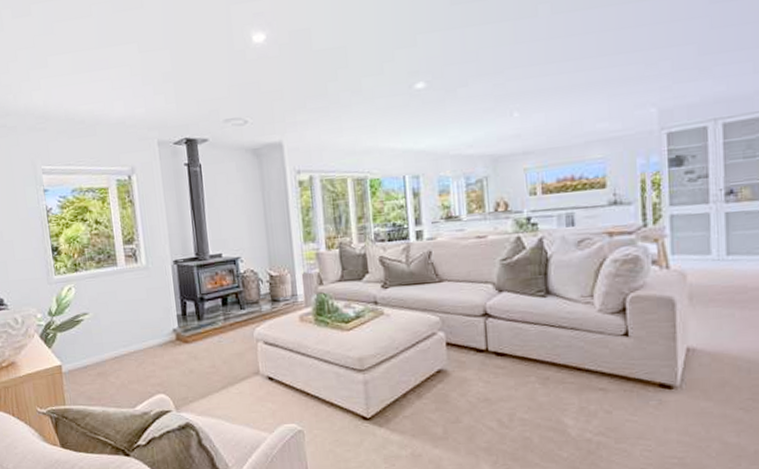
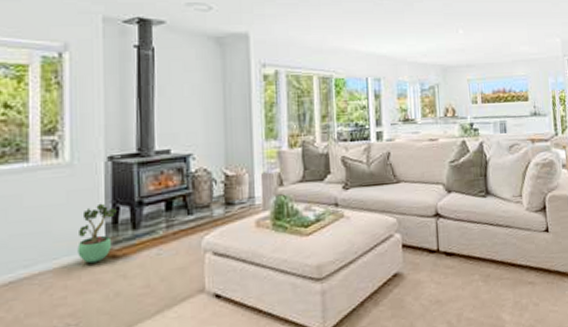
potted plant: none [158,299,185,346] -> present [77,203,117,264]

